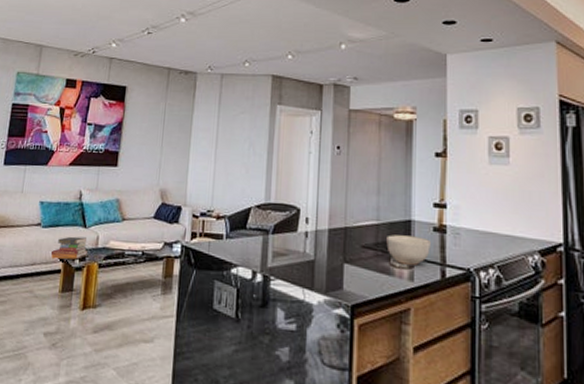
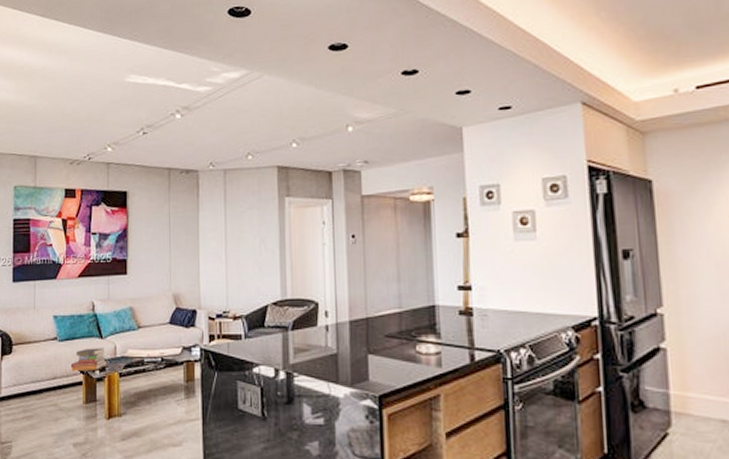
bowl: present [386,234,431,265] -> none [410,322,457,351]

